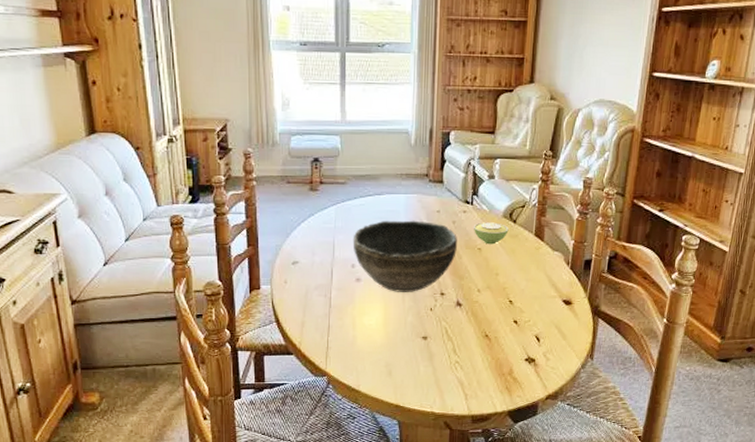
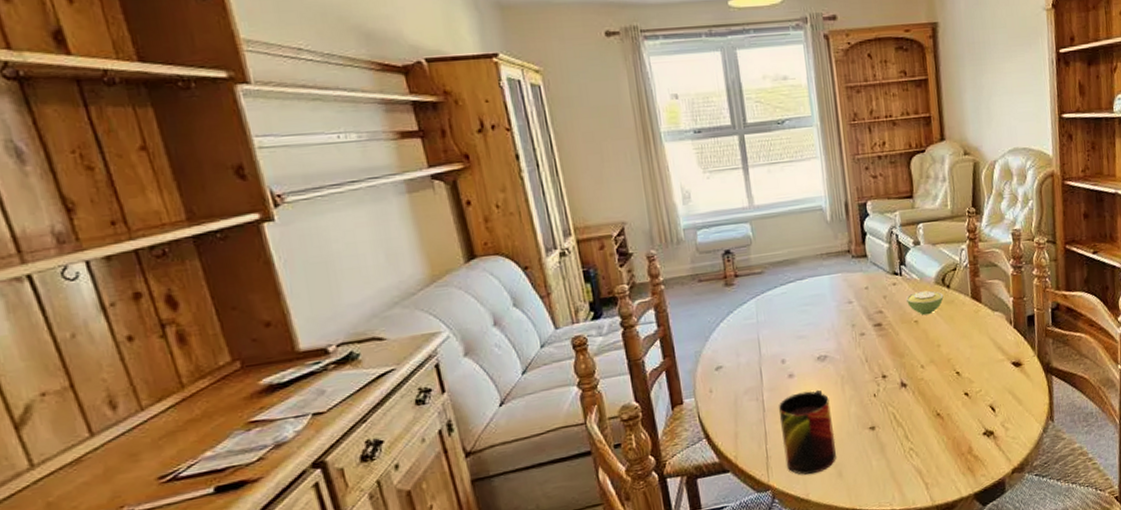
mug: none [343,296,390,369] -> present [778,389,836,475]
bowl: present [352,220,457,292] -> none [778,301,893,383]

